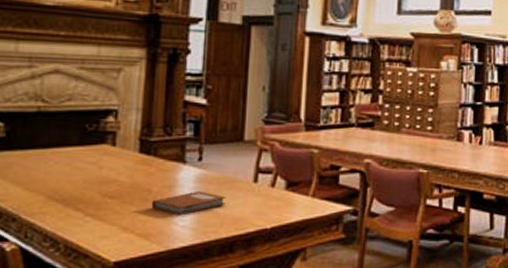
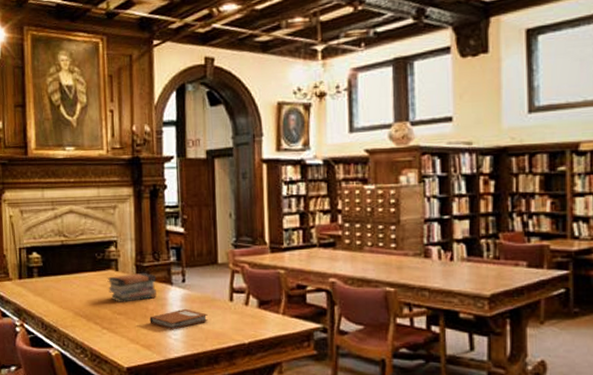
book stack: none [99,148,166,184] -> present [107,272,157,302]

